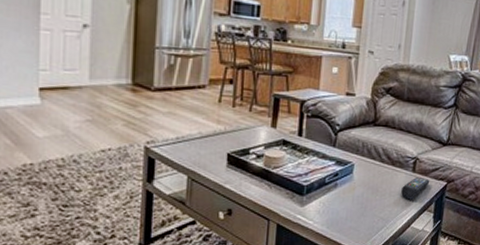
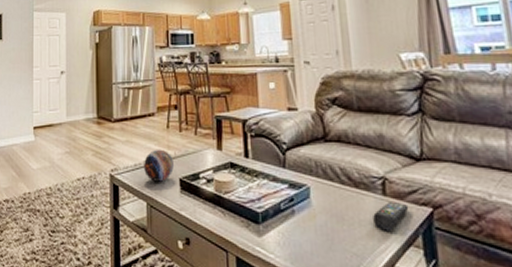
decorative orb: none [187,123,223,156] -> present [144,149,174,182]

